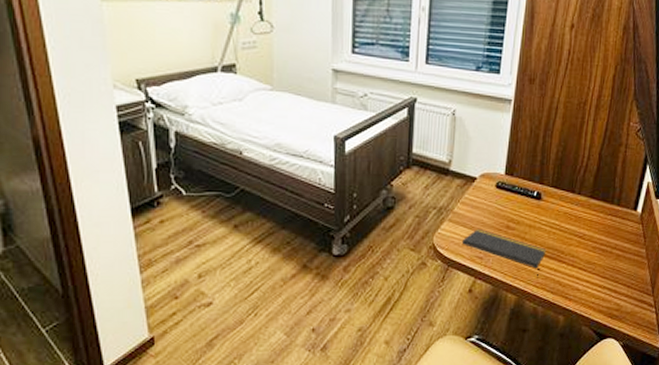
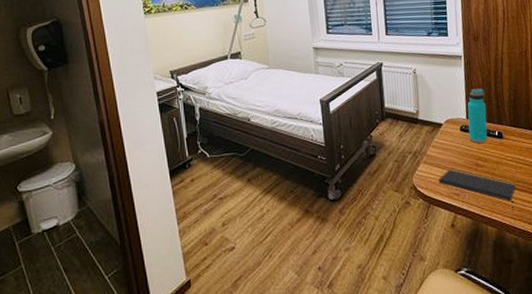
water bottle: none [504,140,530,203] -> present [467,88,488,143]

